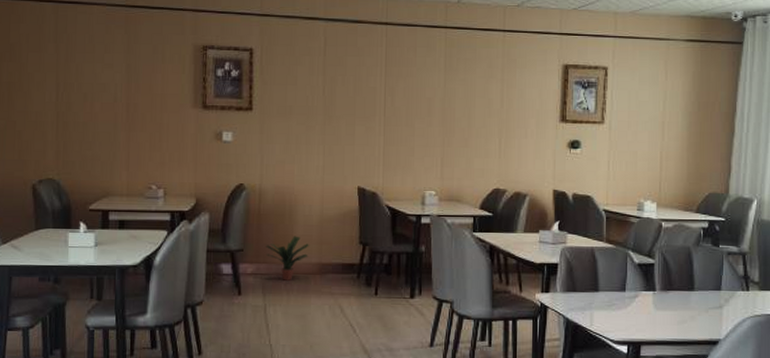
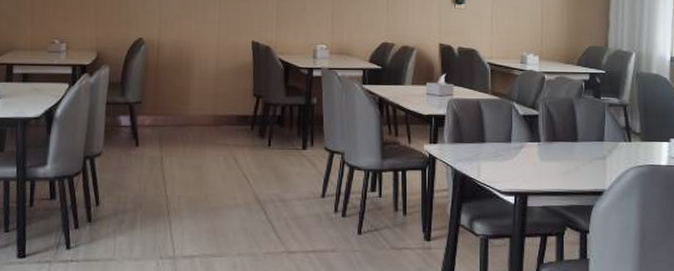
potted plant: present [266,236,310,281] -> none [163,88,206,132]

